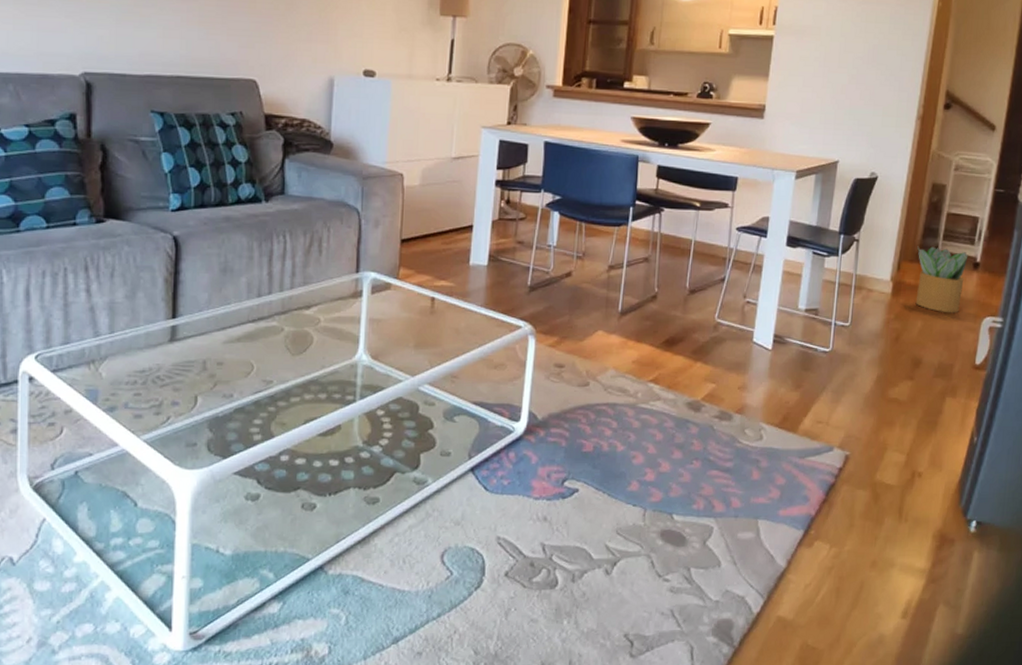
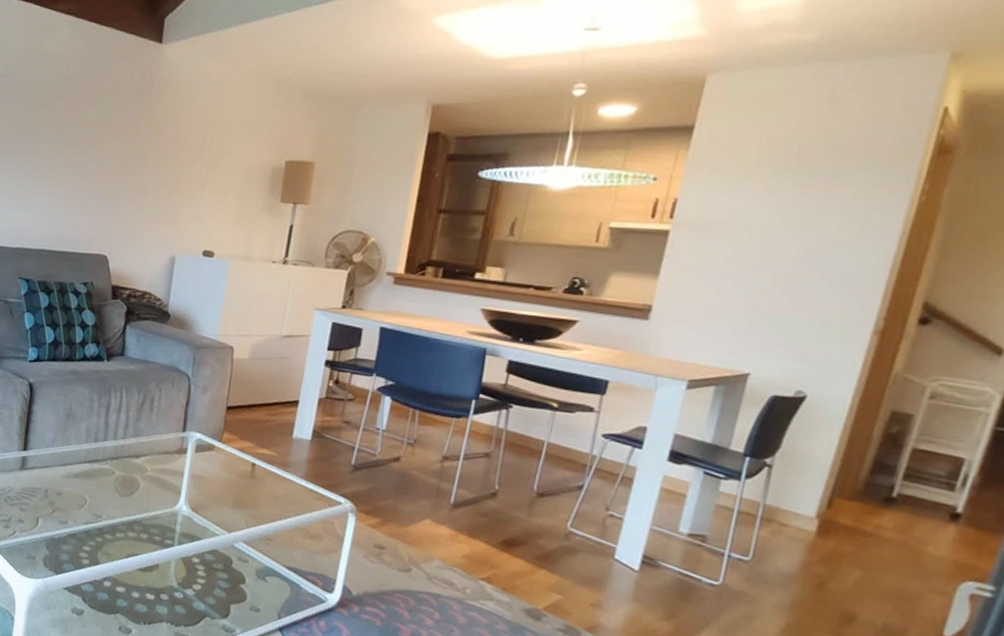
potted plant: present [915,246,968,313] -> none [852,482,943,570]

